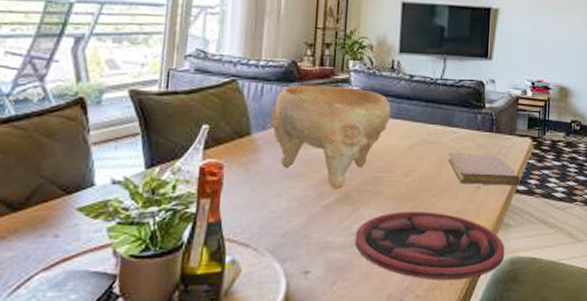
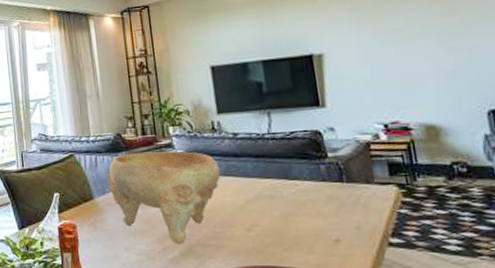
notebook: present [448,152,520,186] -> none [293,205,392,239]

